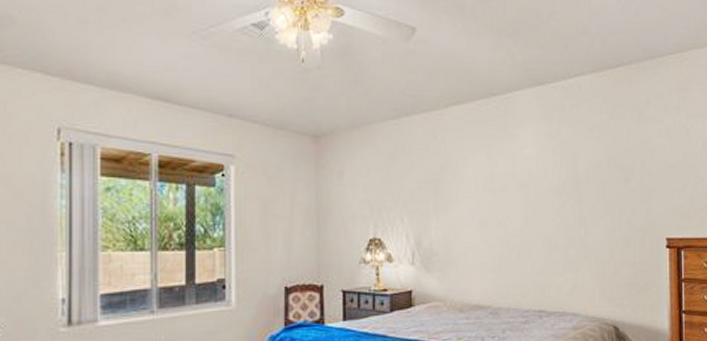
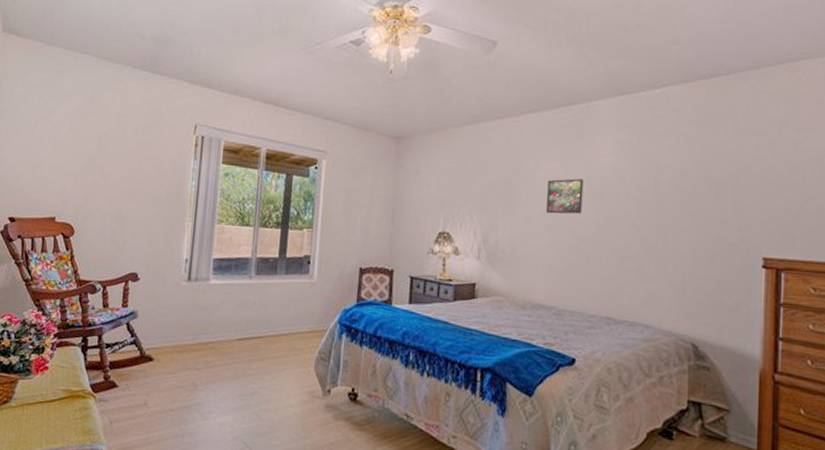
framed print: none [475,173,510,210] -> present [545,178,584,214]

